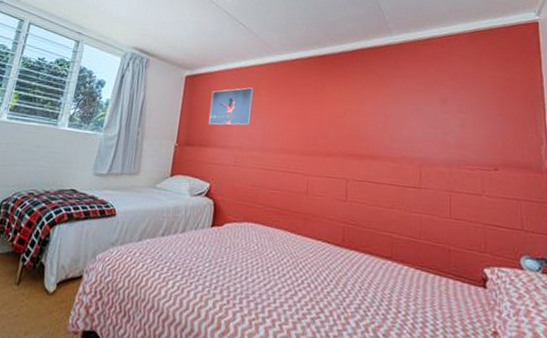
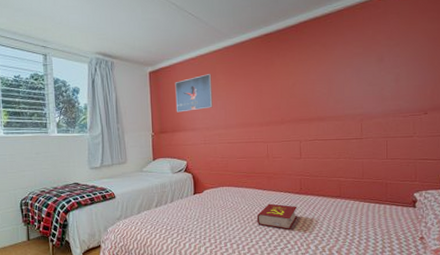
book: none [284,253,337,293] -> present [256,203,298,229]

